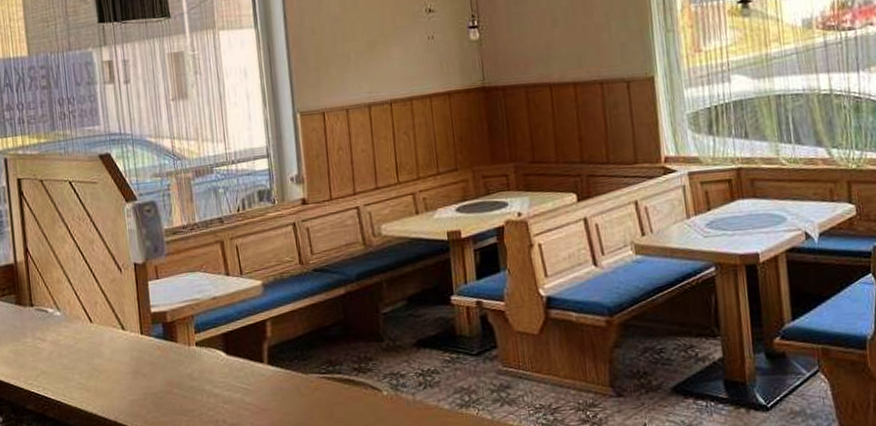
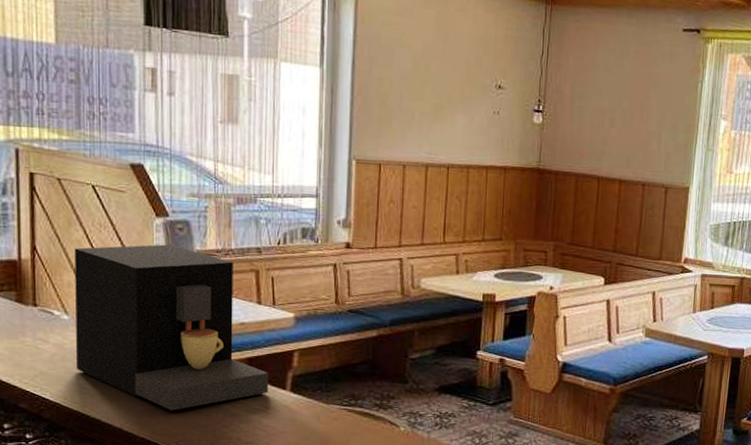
coffee maker: none [60,227,247,398] -> present [74,244,269,411]

